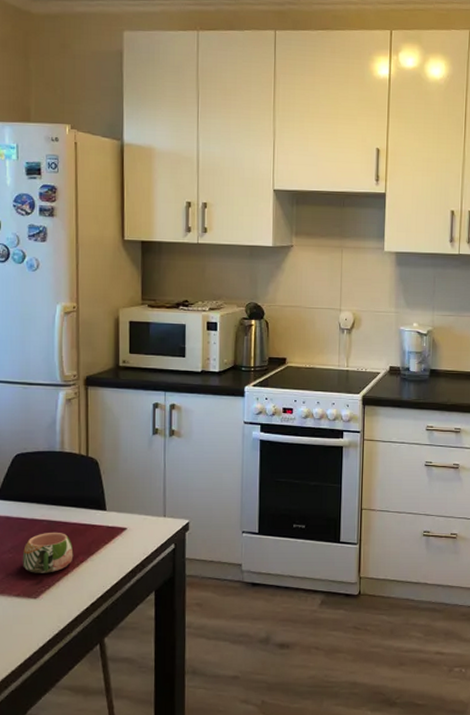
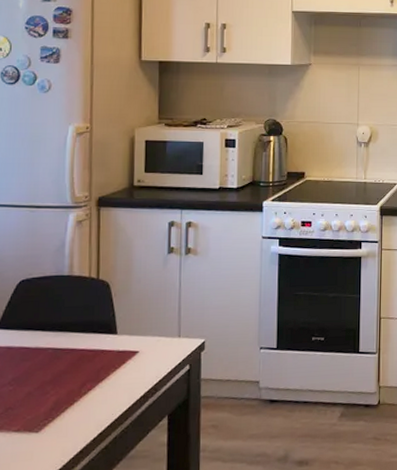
mug: present [22,533,74,573] -> none [23,360,81,406]

